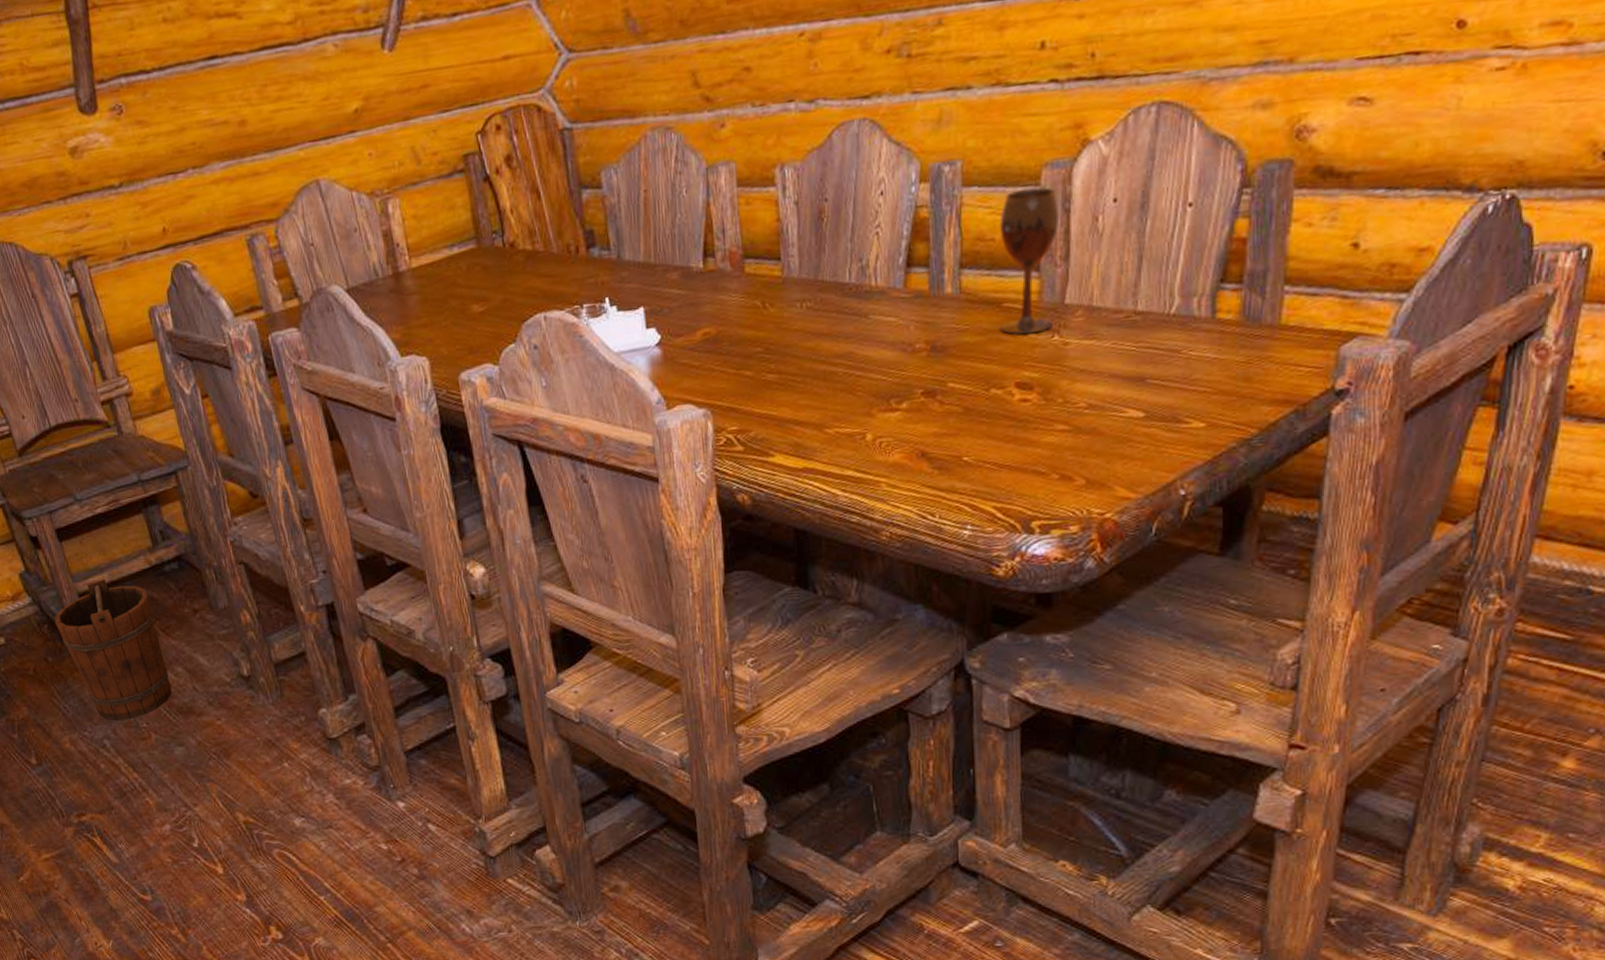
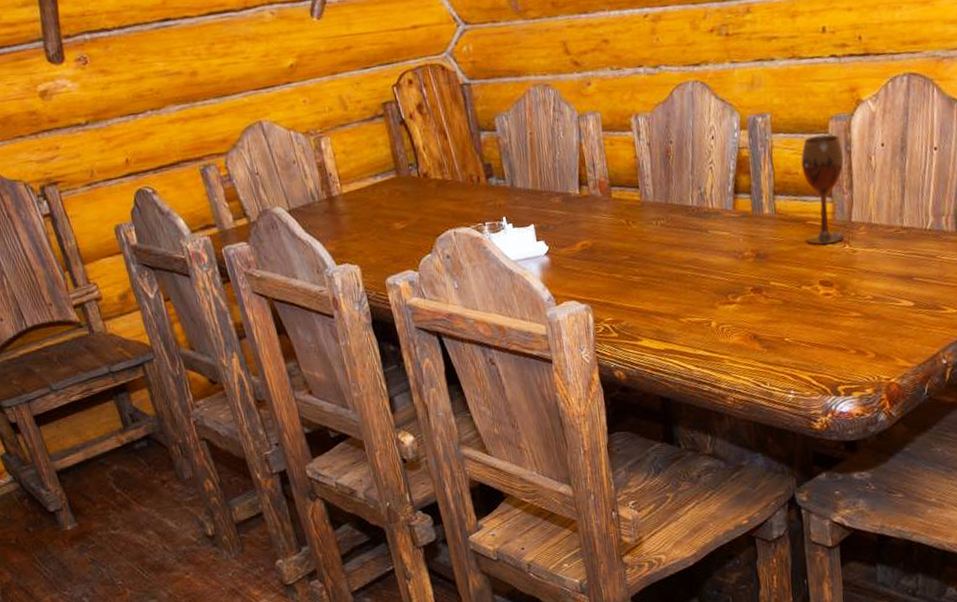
wooden bucket: present [54,579,172,721] -> none [34,457,144,581]

